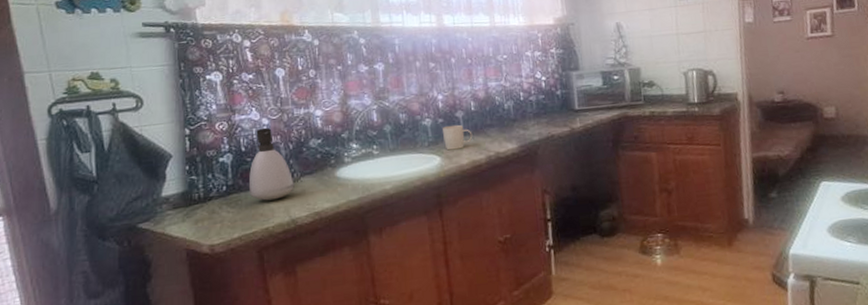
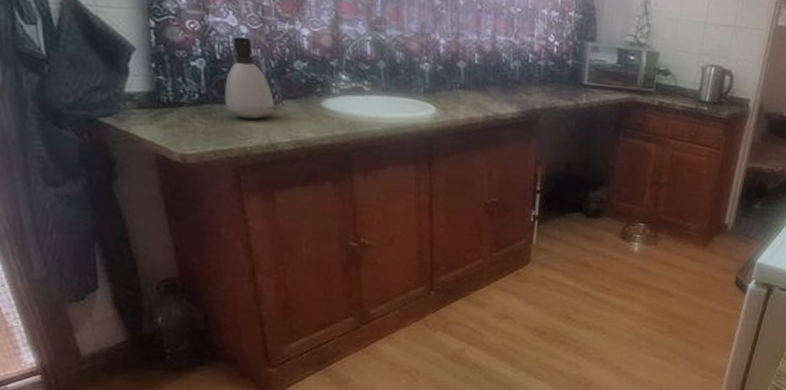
mug: present [441,124,473,151] -> none [440,74,473,103]

